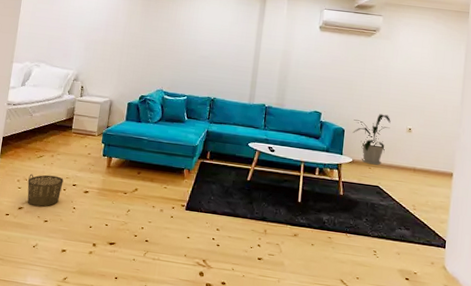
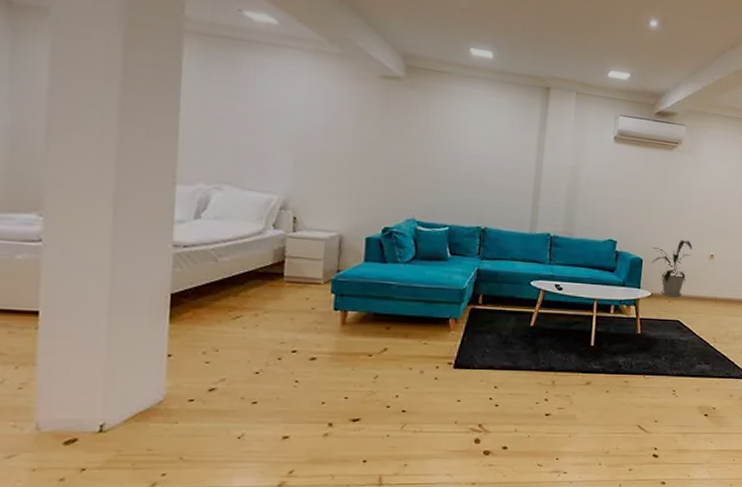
basket: present [27,173,64,207] -> none [220,341,277,385]

